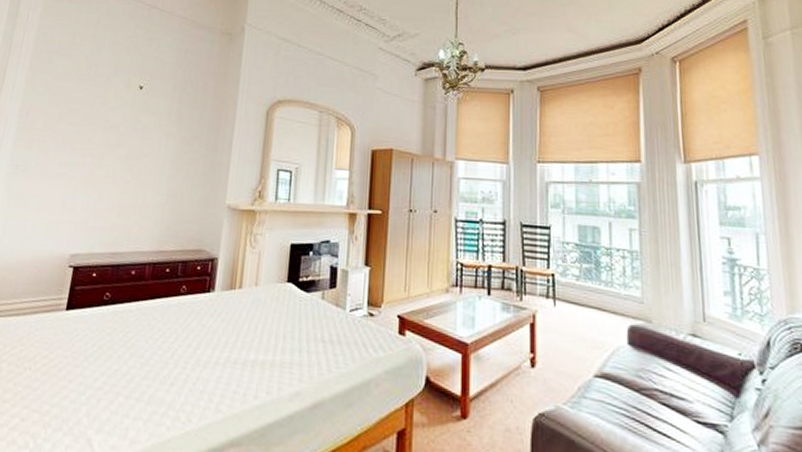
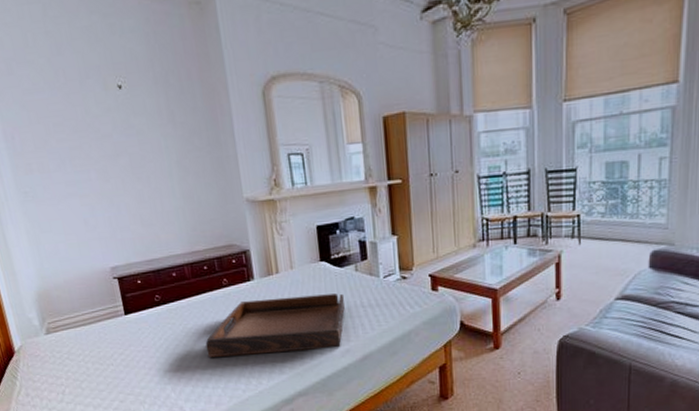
serving tray: none [140,315,306,389] -> present [205,293,346,357]

